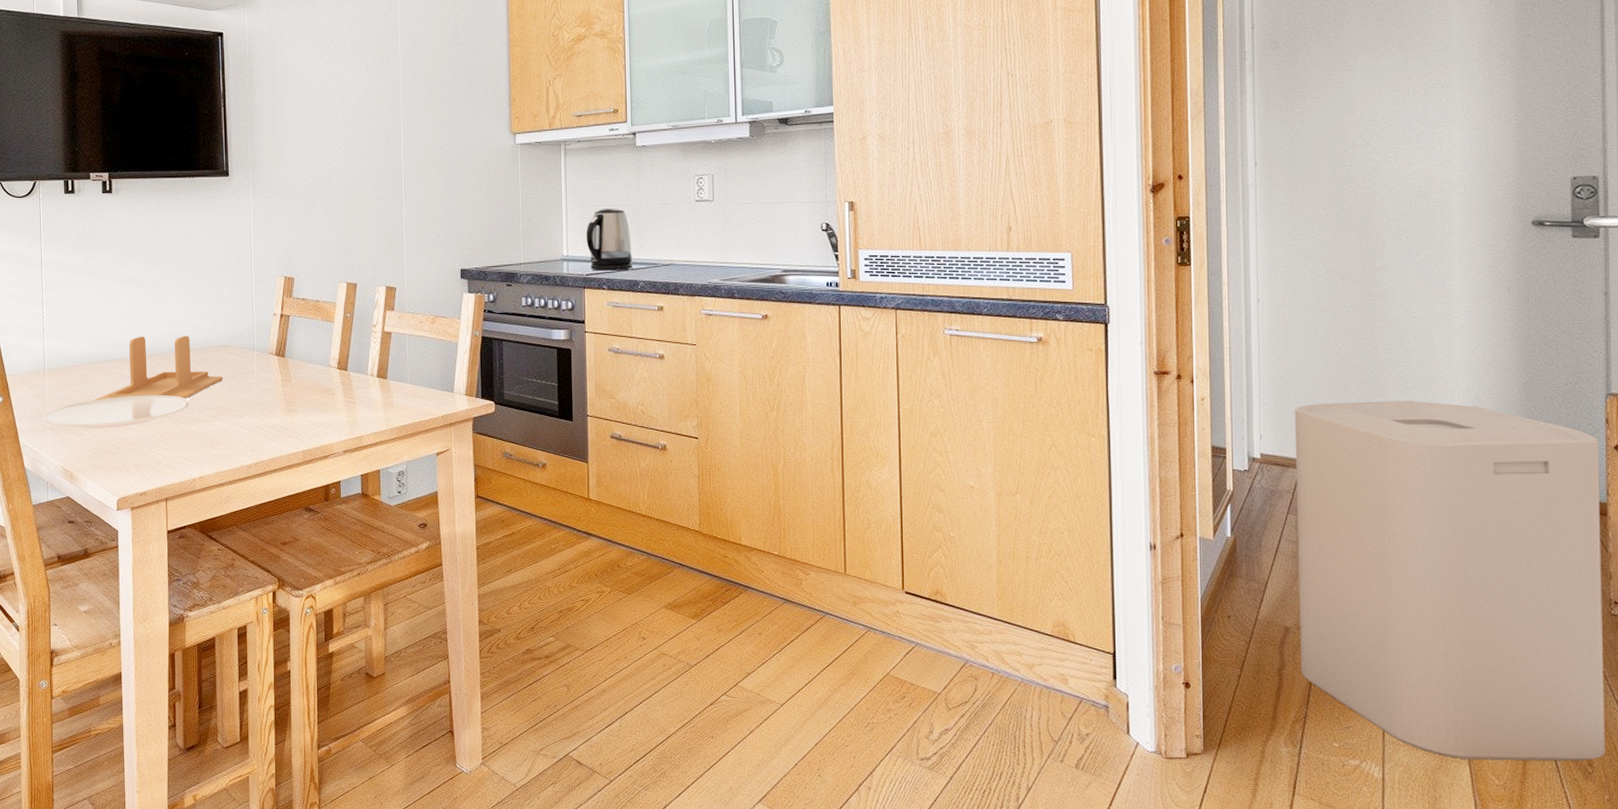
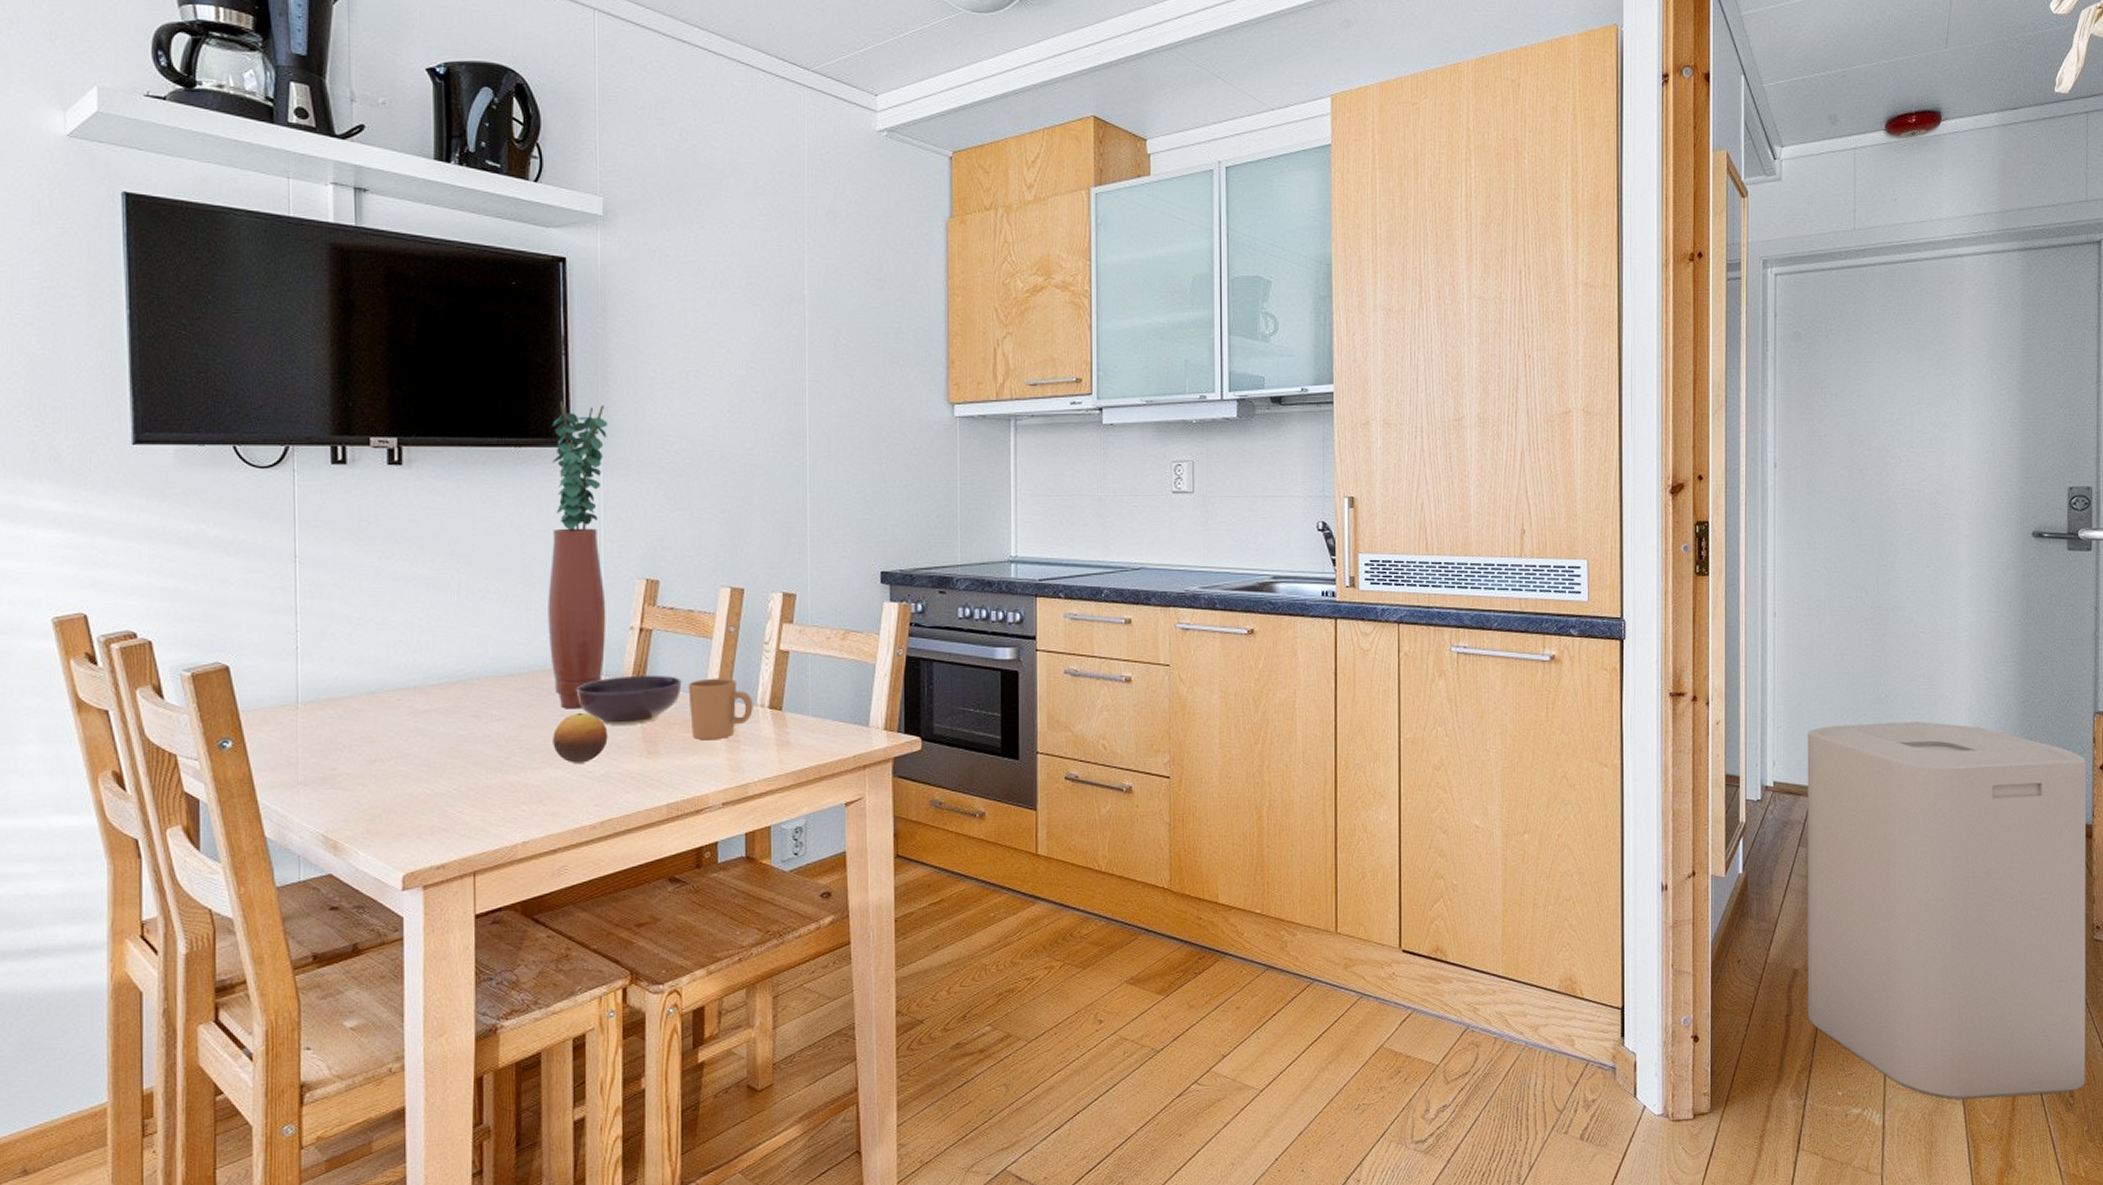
plate: present [43,394,190,428] -> none [293,734,510,781]
napkin holder: present [94,336,224,401] -> none [372,656,559,744]
vase: none [214,141,257,375] -> present [547,400,608,708]
fruit: none [220,379,259,418] -> present [553,712,608,763]
bowl: none [235,350,312,389] -> present [576,674,682,725]
mug: none [317,353,365,402] -> present [688,678,753,741]
kettle: present [586,208,633,271] -> none [1039,499,1096,575]

